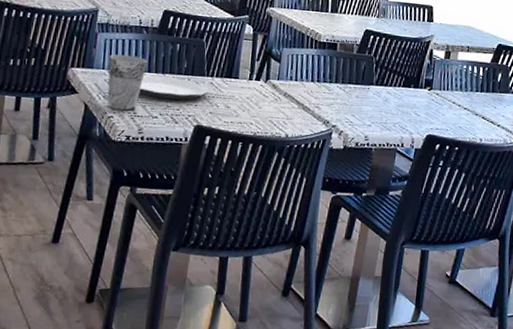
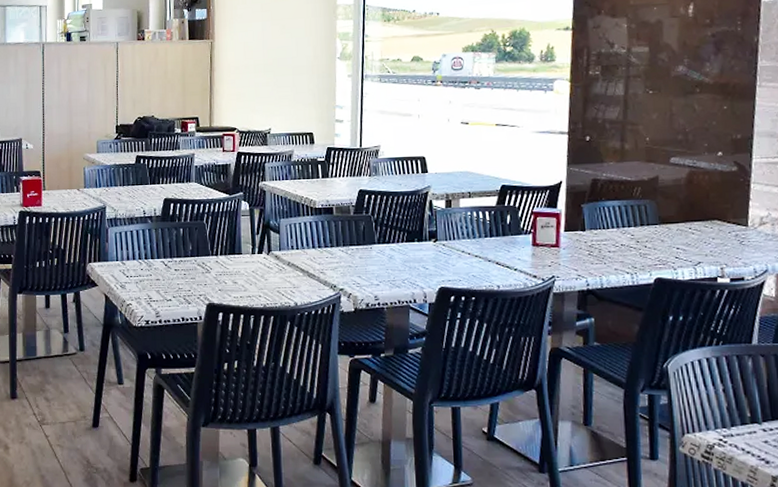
cup: present [107,54,148,111] -> none [121,245,156,297]
plate: present [139,74,210,100] -> none [152,260,217,281]

